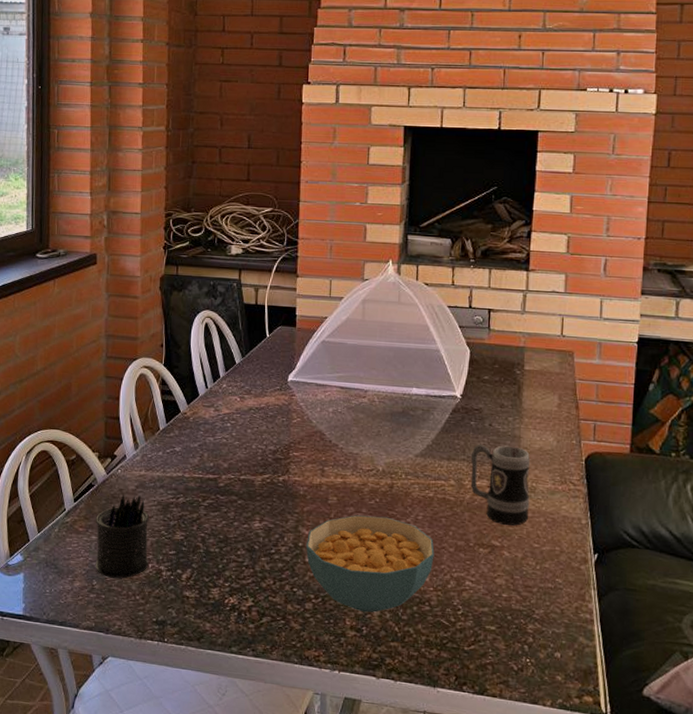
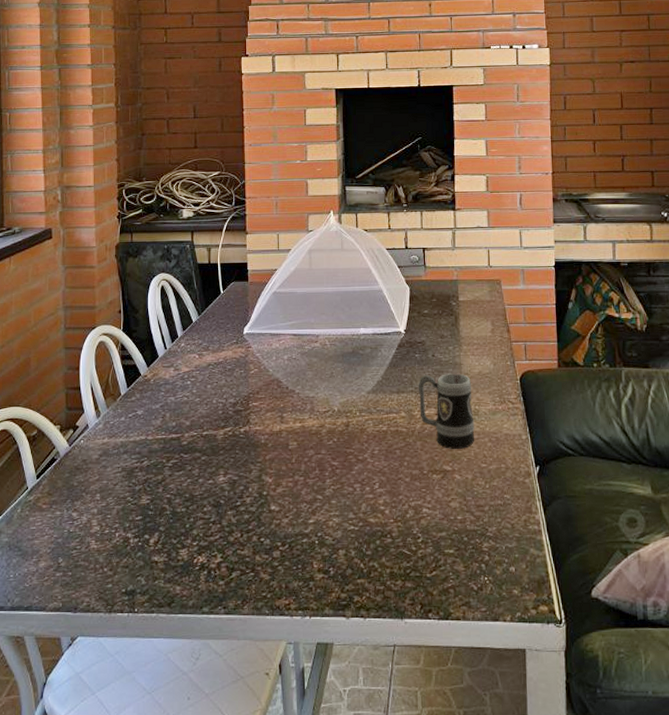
pen holder: present [95,495,150,579] -> none [59,464,115,553]
cereal bowl: present [306,515,435,613] -> none [271,455,392,553]

